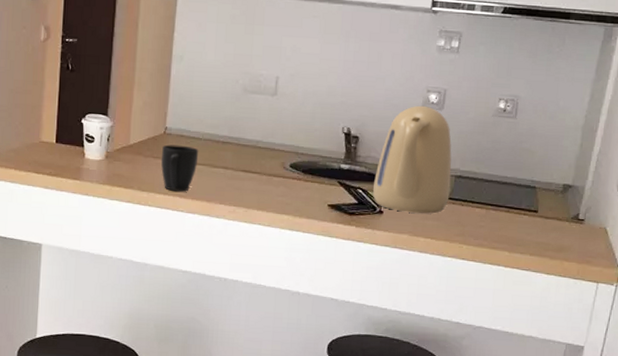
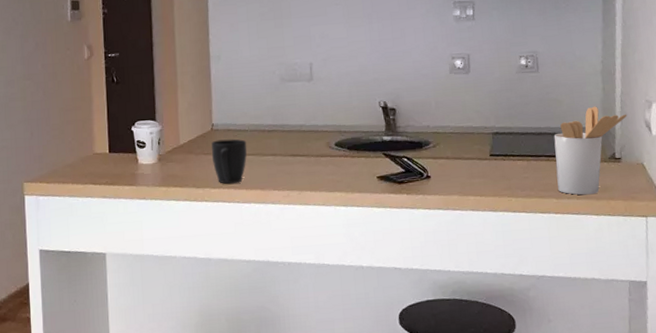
kettle: present [373,105,452,214] -> none [417,71,491,174]
utensil holder: none [513,162,601,253] -> present [553,106,627,195]

